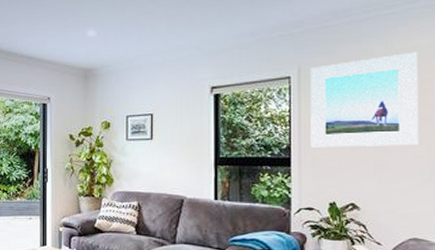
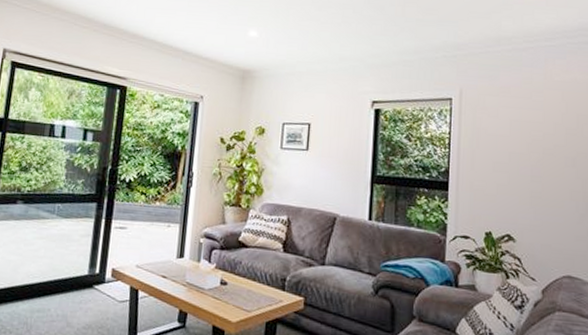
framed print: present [310,51,419,148] -> none [469,85,575,179]

